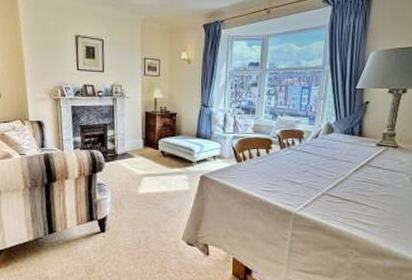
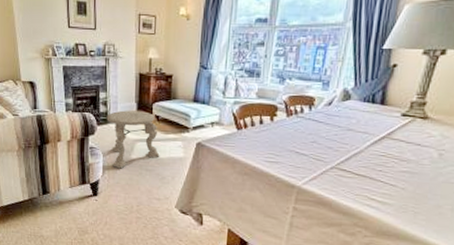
side table: none [114,147,166,204] -> present [106,110,160,169]

